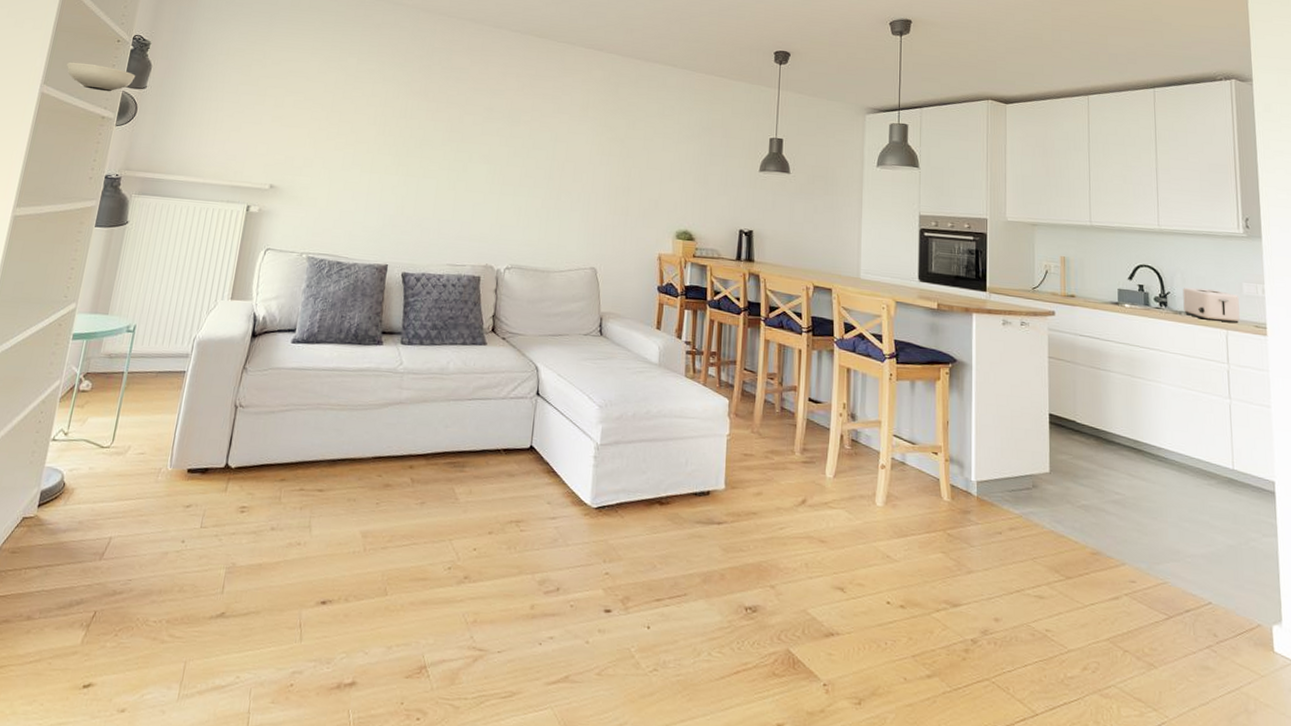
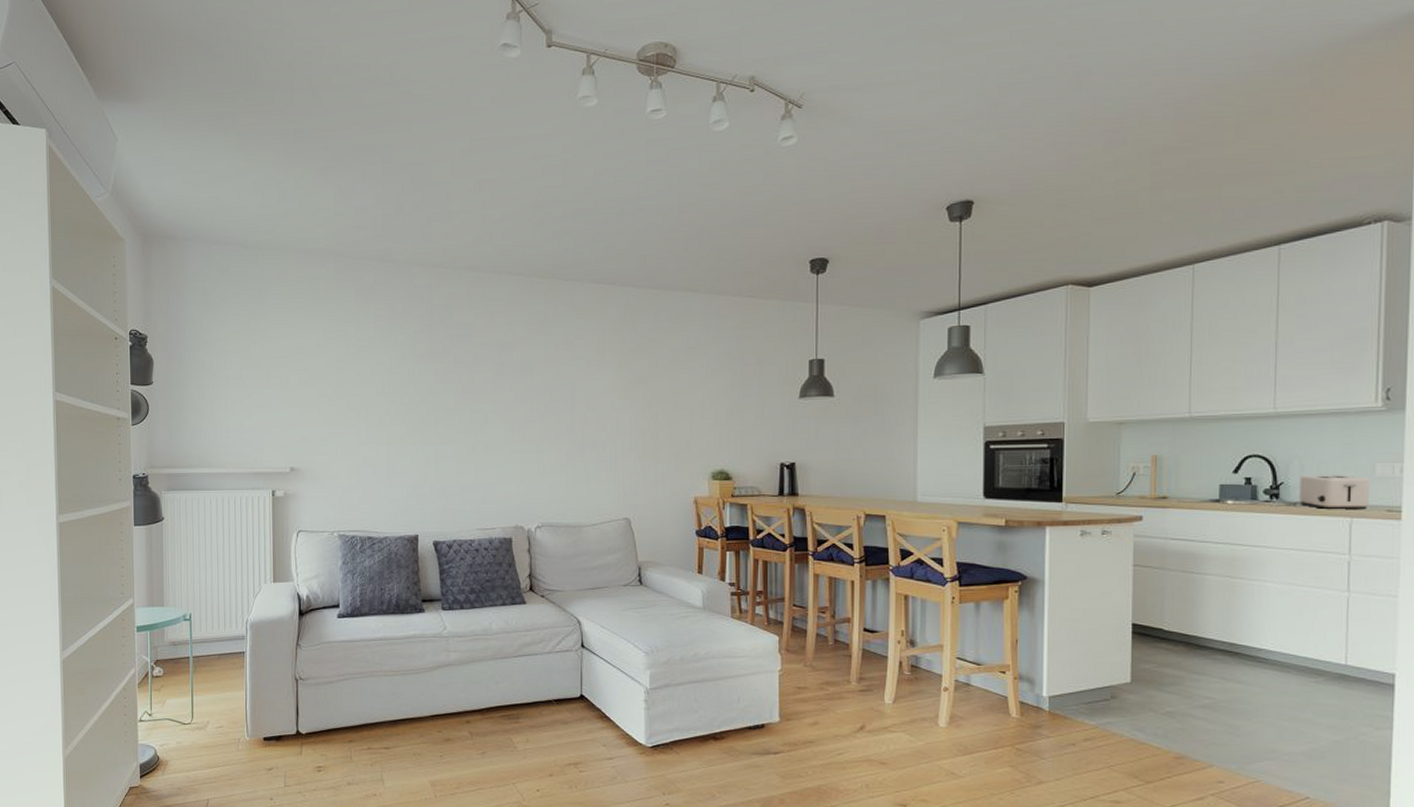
bowl: present [66,62,136,92] -> none [71,365,140,392]

